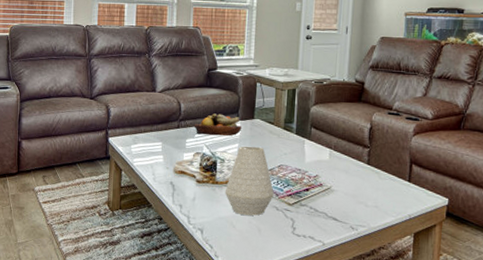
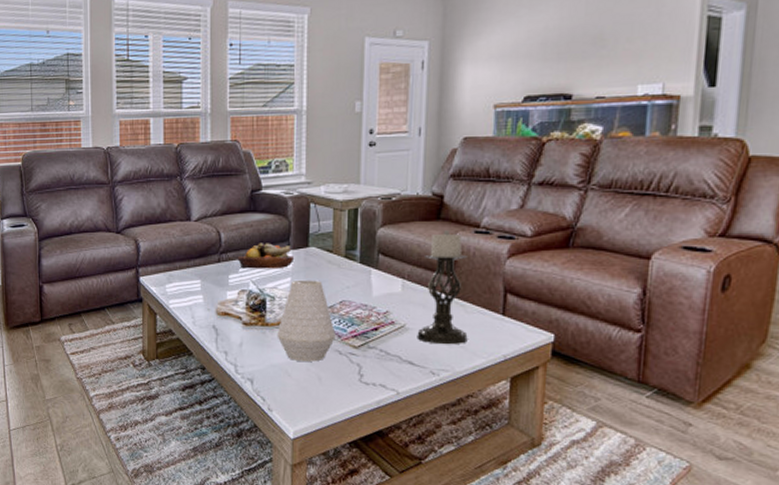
candle holder: none [340,111,382,205] -> present [417,230,468,345]

